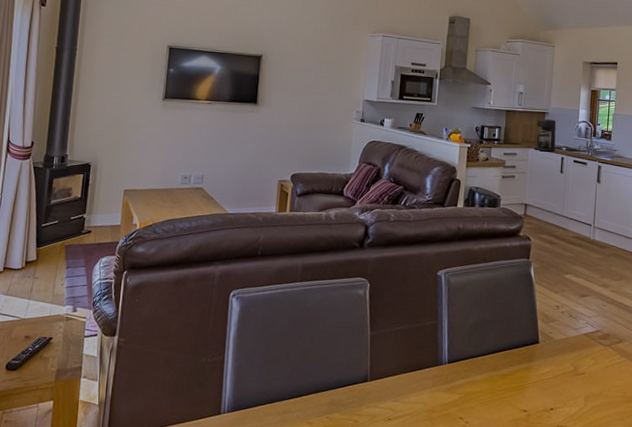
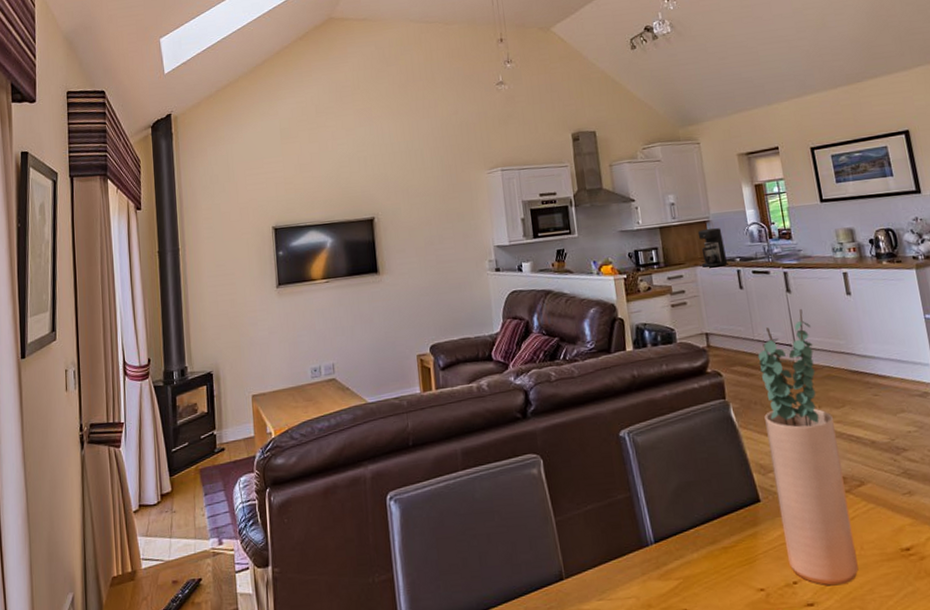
vase: none [550,198,610,416] -> present [757,309,859,586]

